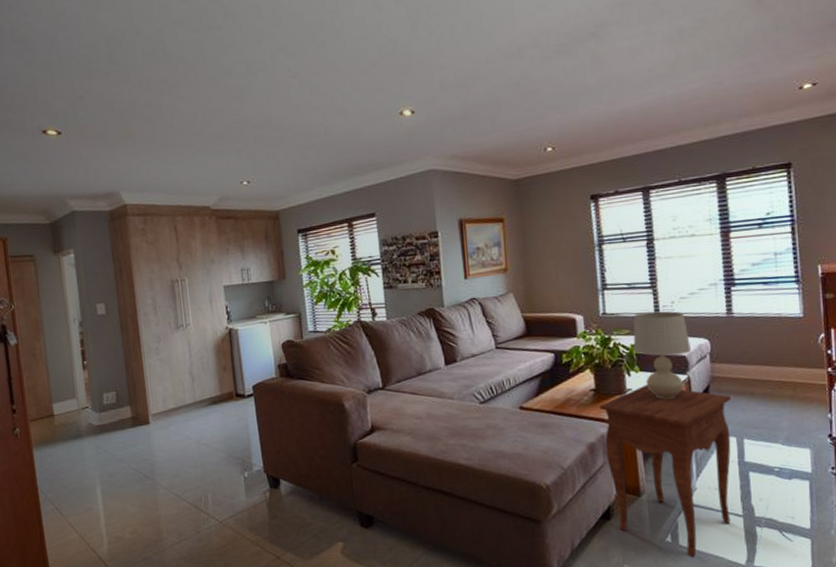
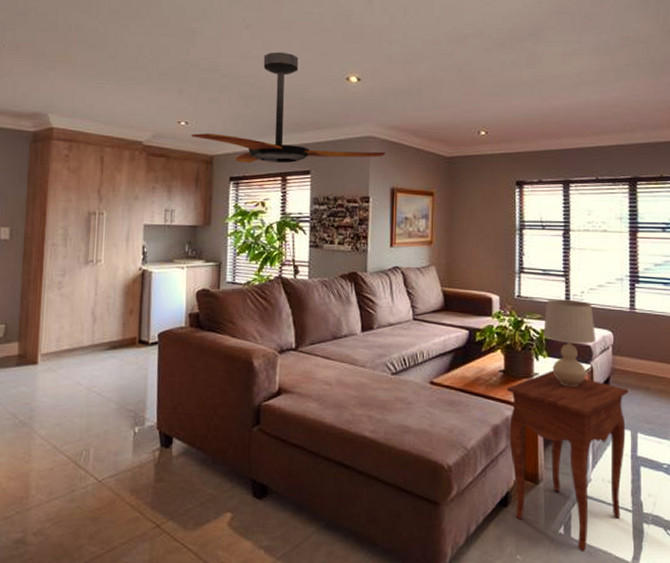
ceiling fan: none [255,95,450,214] -> present [191,51,386,163]

